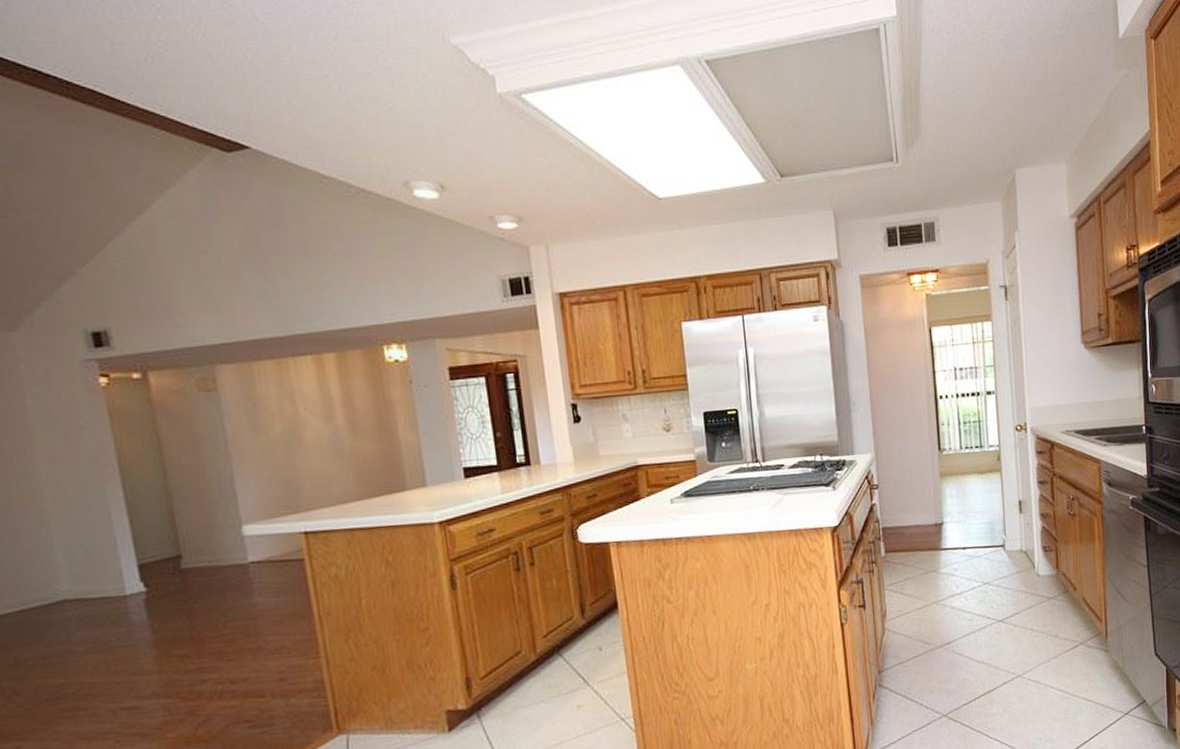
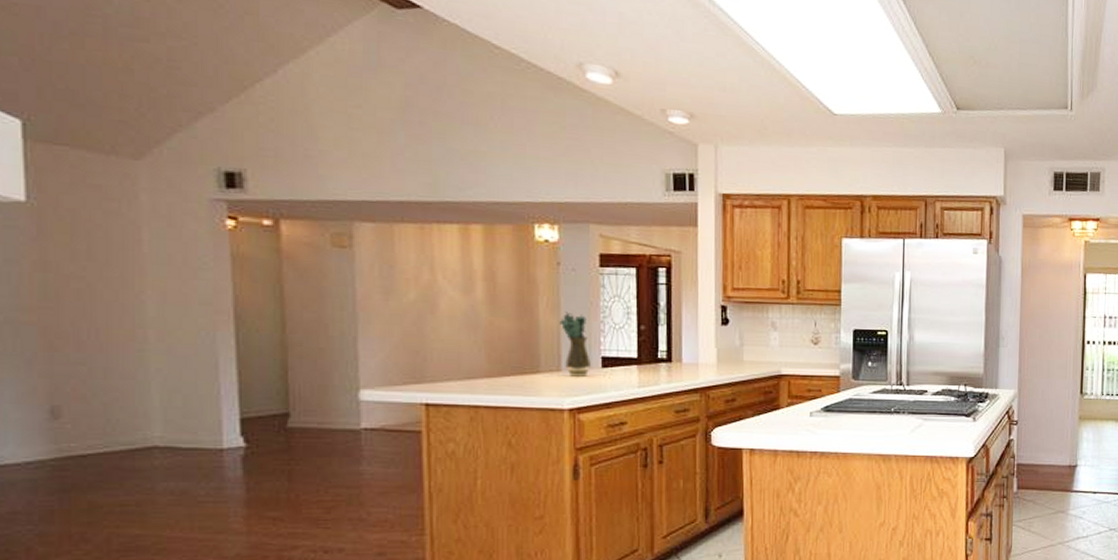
vase: none [419,428,454,490] -> present [559,311,591,377]

